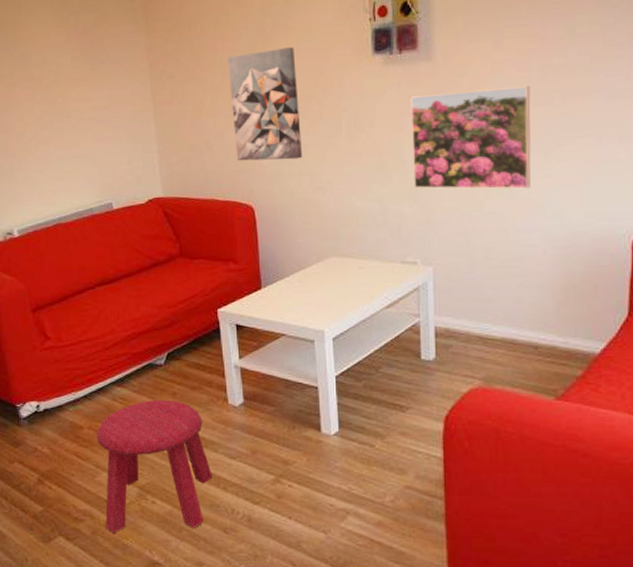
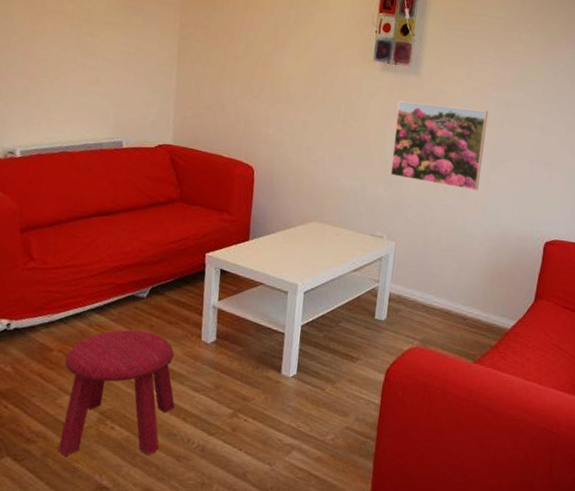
wall art: present [228,47,302,161] -> none [246,35,311,134]

